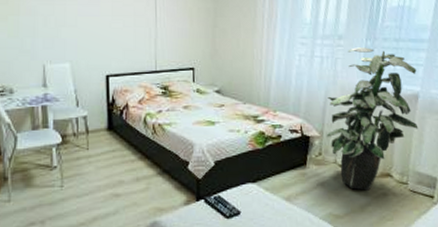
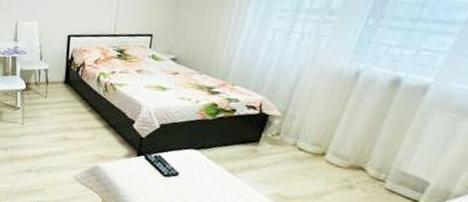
indoor plant: present [326,47,419,191] -> none [289,25,435,180]

